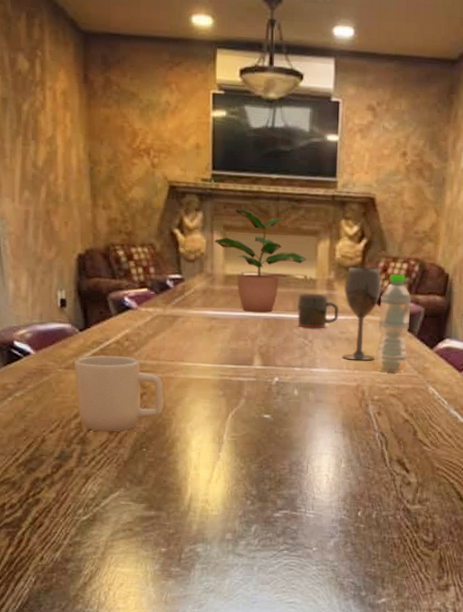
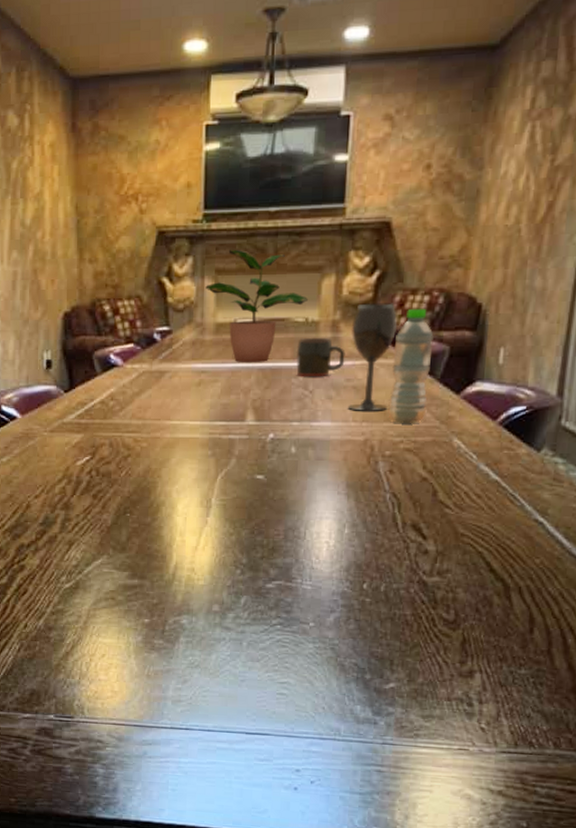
mug: present [74,355,164,432] -> none [58,416,149,497]

